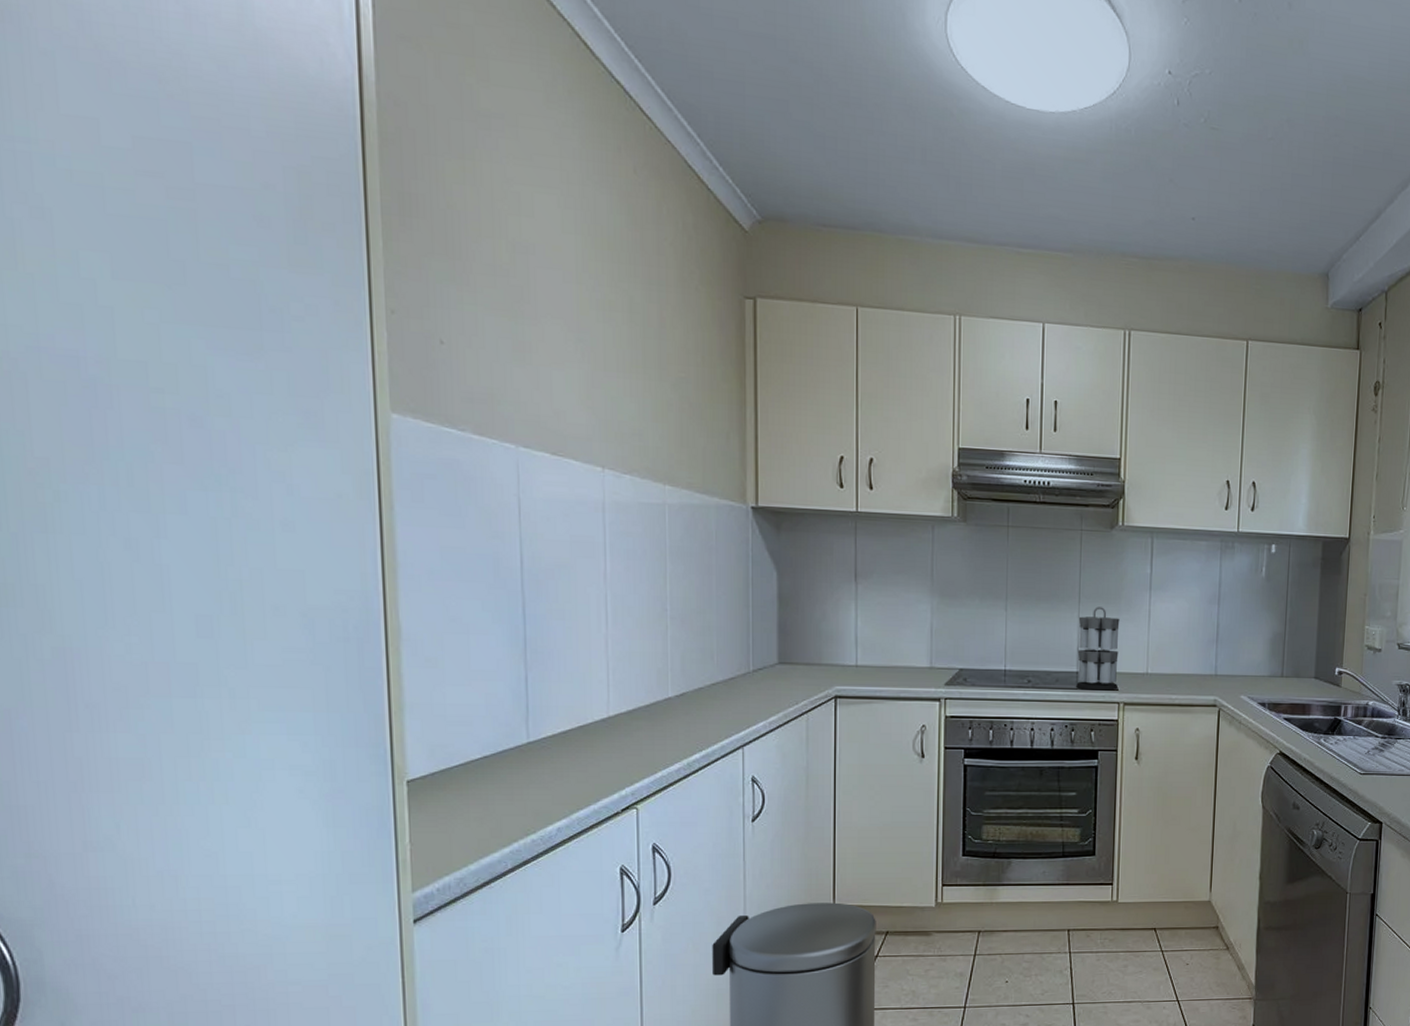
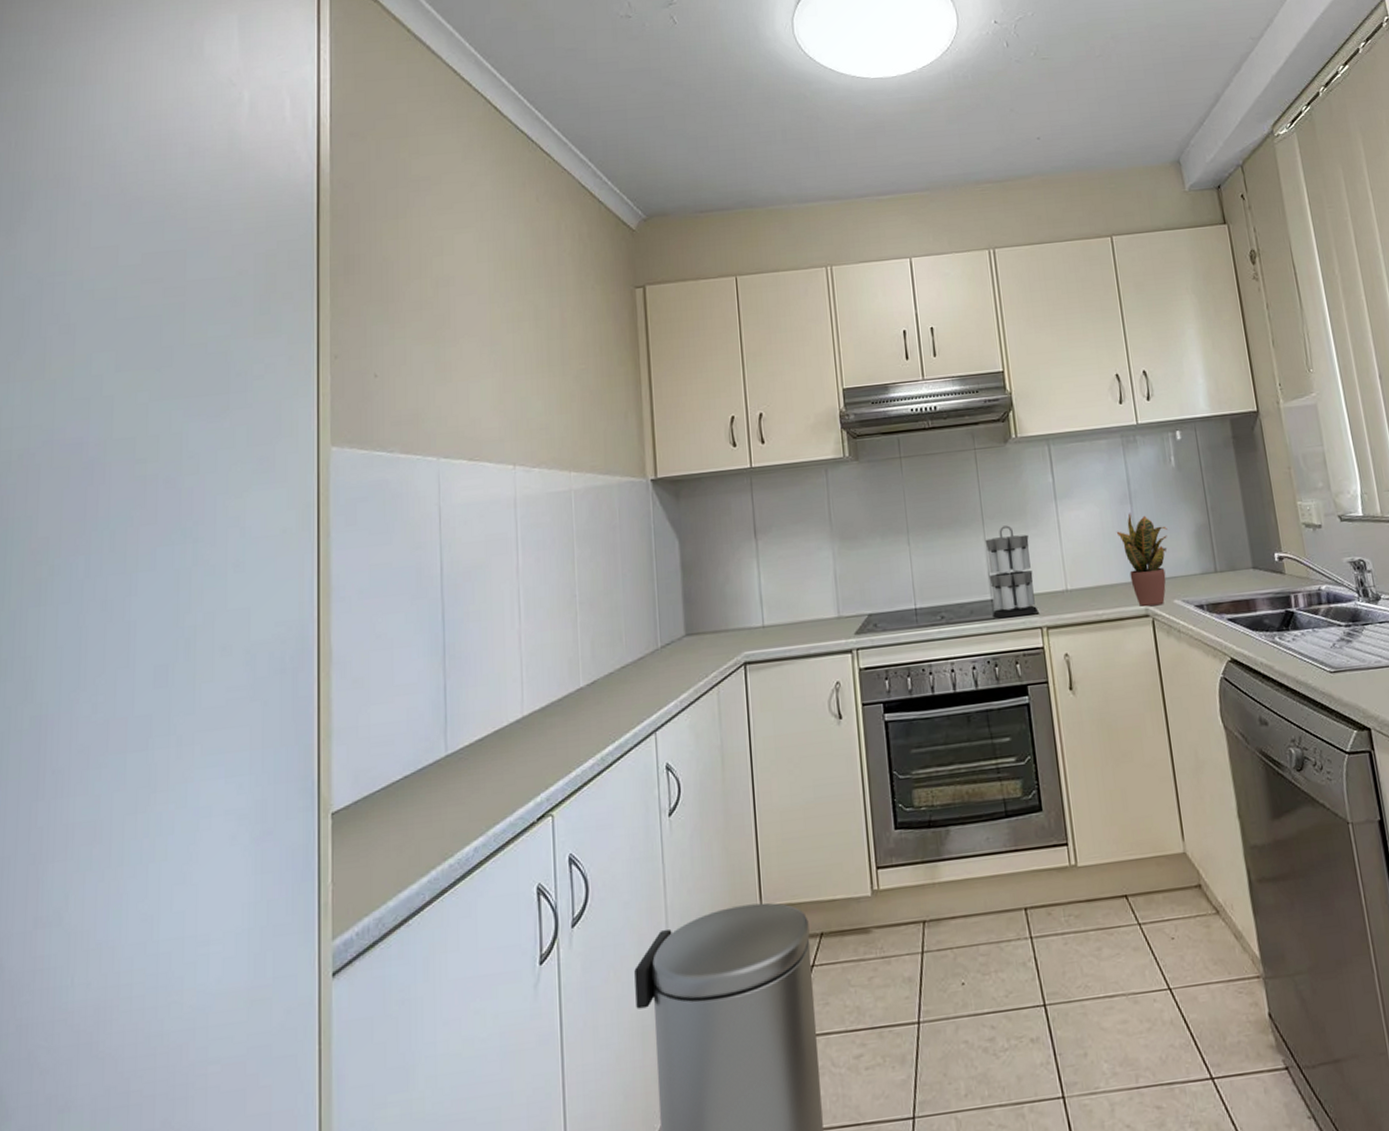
potted plant: none [1200,613,1247,698] -> present [1116,513,1167,607]

